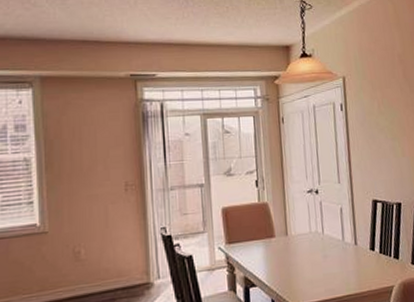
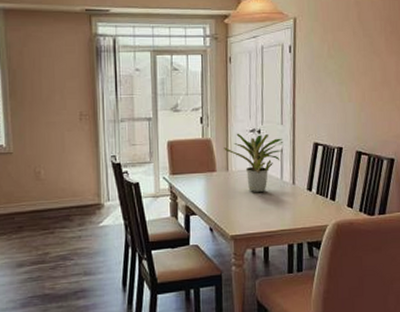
potted plant: none [282,194,342,258] -> present [224,133,284,193]

